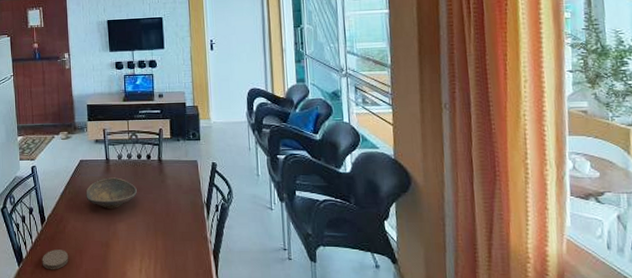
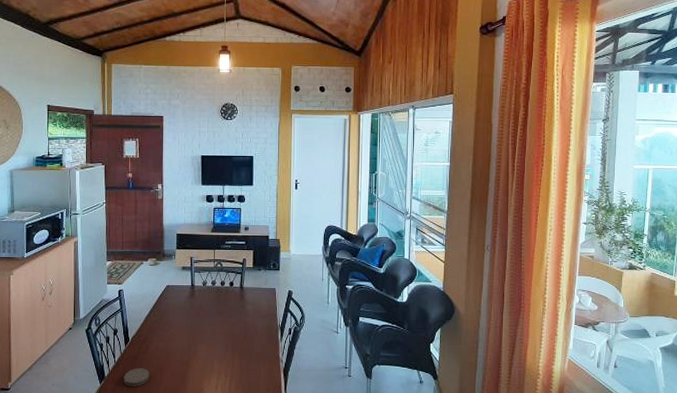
decorative bowl: present [86,177,137,208] -> none [170,302,218,331]

